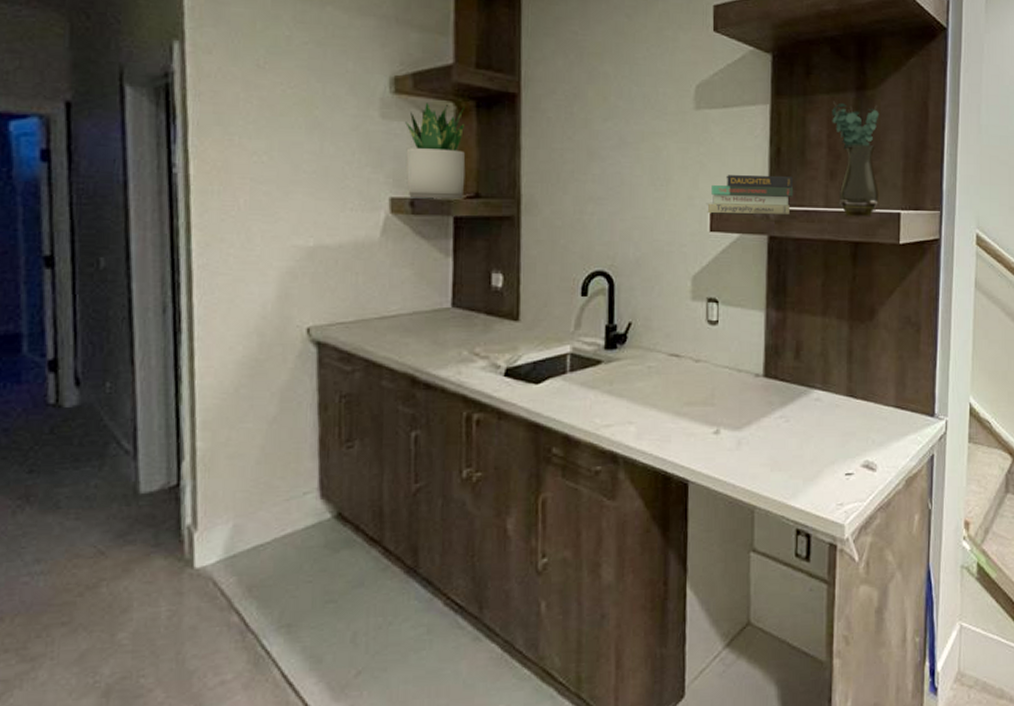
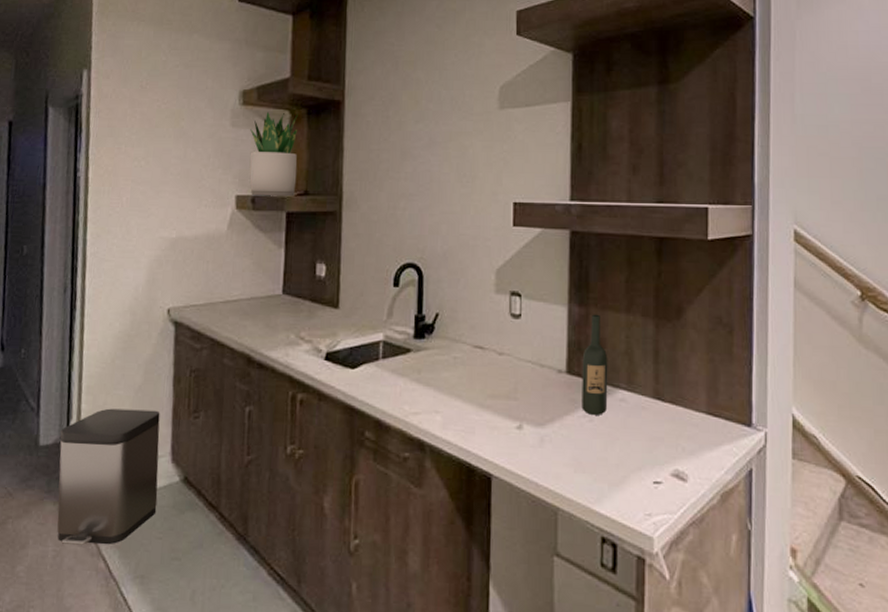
pedal bin: none [168,443,304,601] -> present [57,408,160,545]
books: present [707,175,794,215] -> none [510,171,596,210]
wine bottle: none [778,318,804,415] -> present [582,314,608,415]
vase: present [832,101,879,217] -> none [633,96,684,212]

